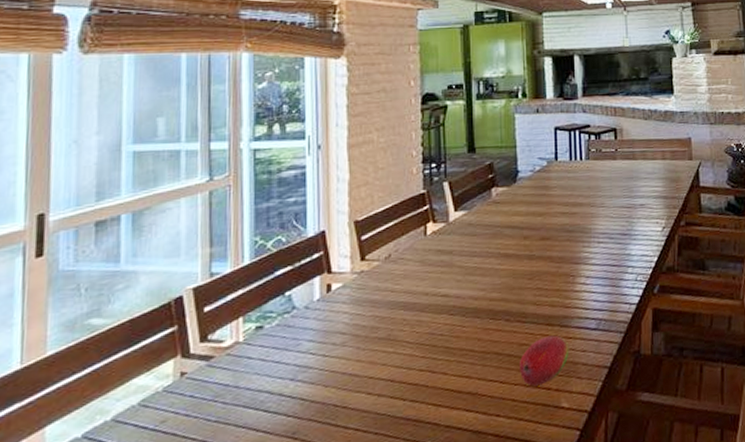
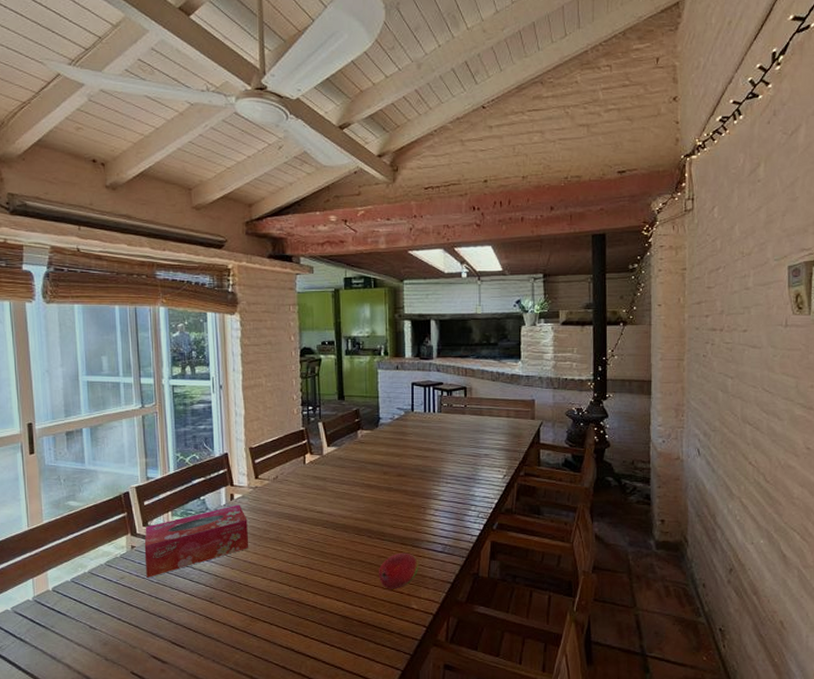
tissue box: none [199,297,350,416] -> present [144,504,249,578]

